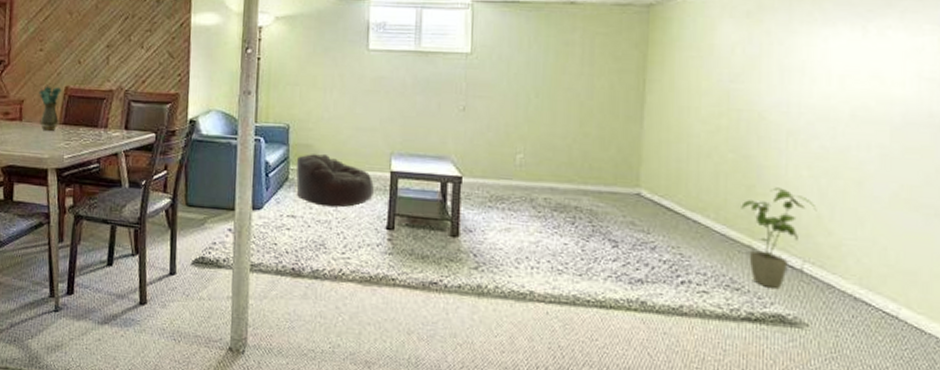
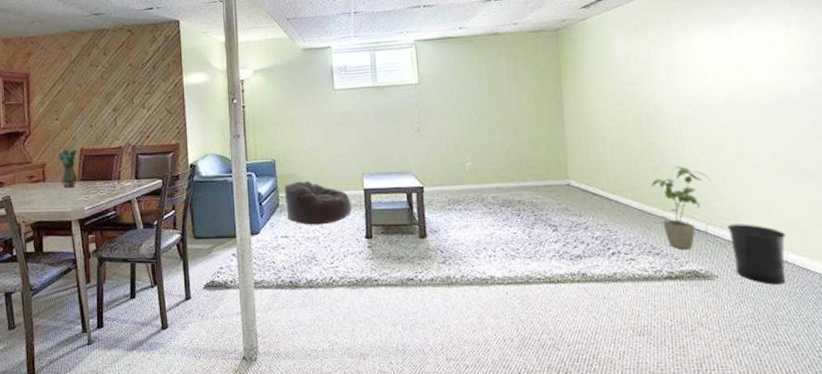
waste bin: none [829,264,902,344] -> present [727,224,787,285]

